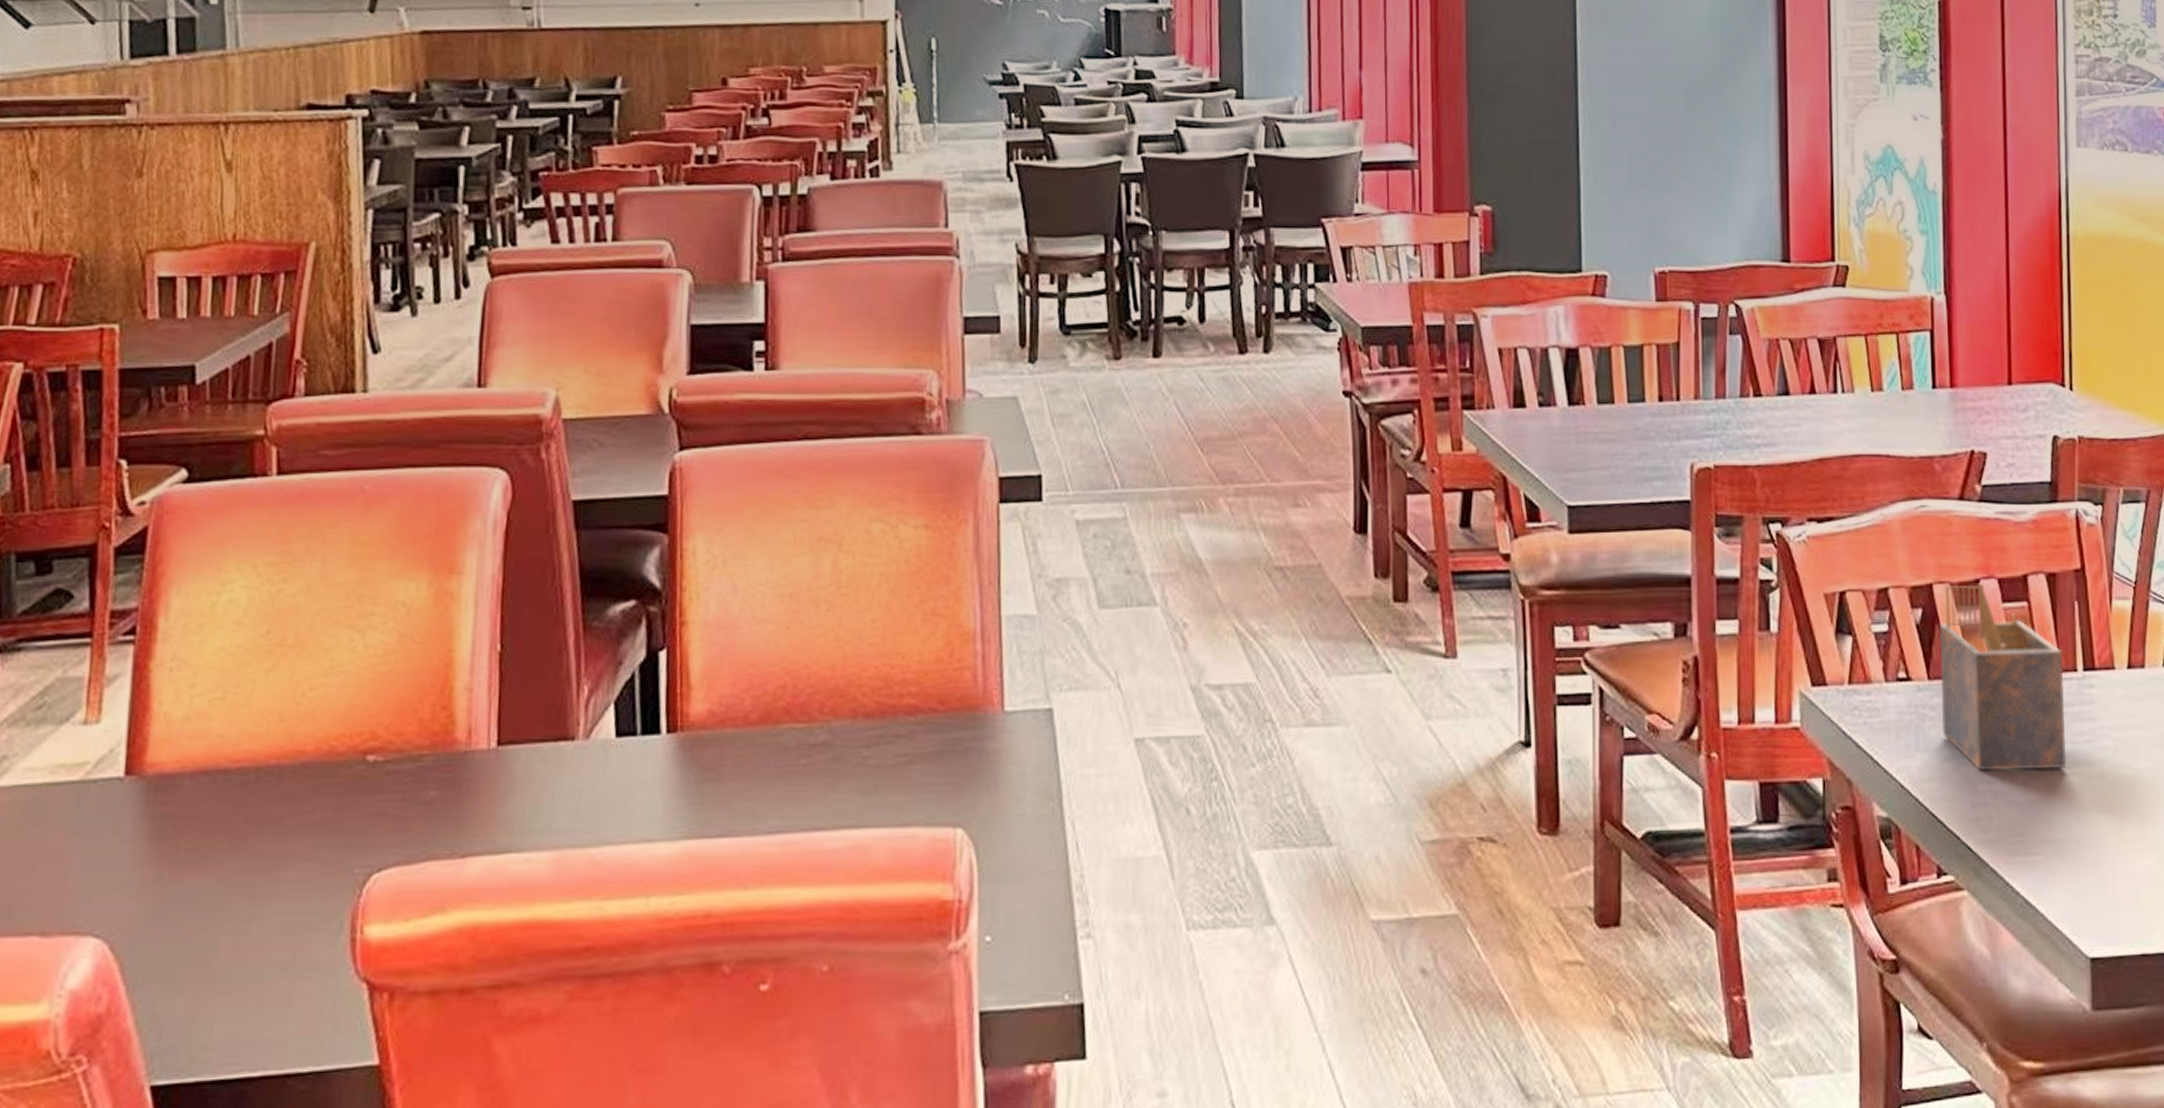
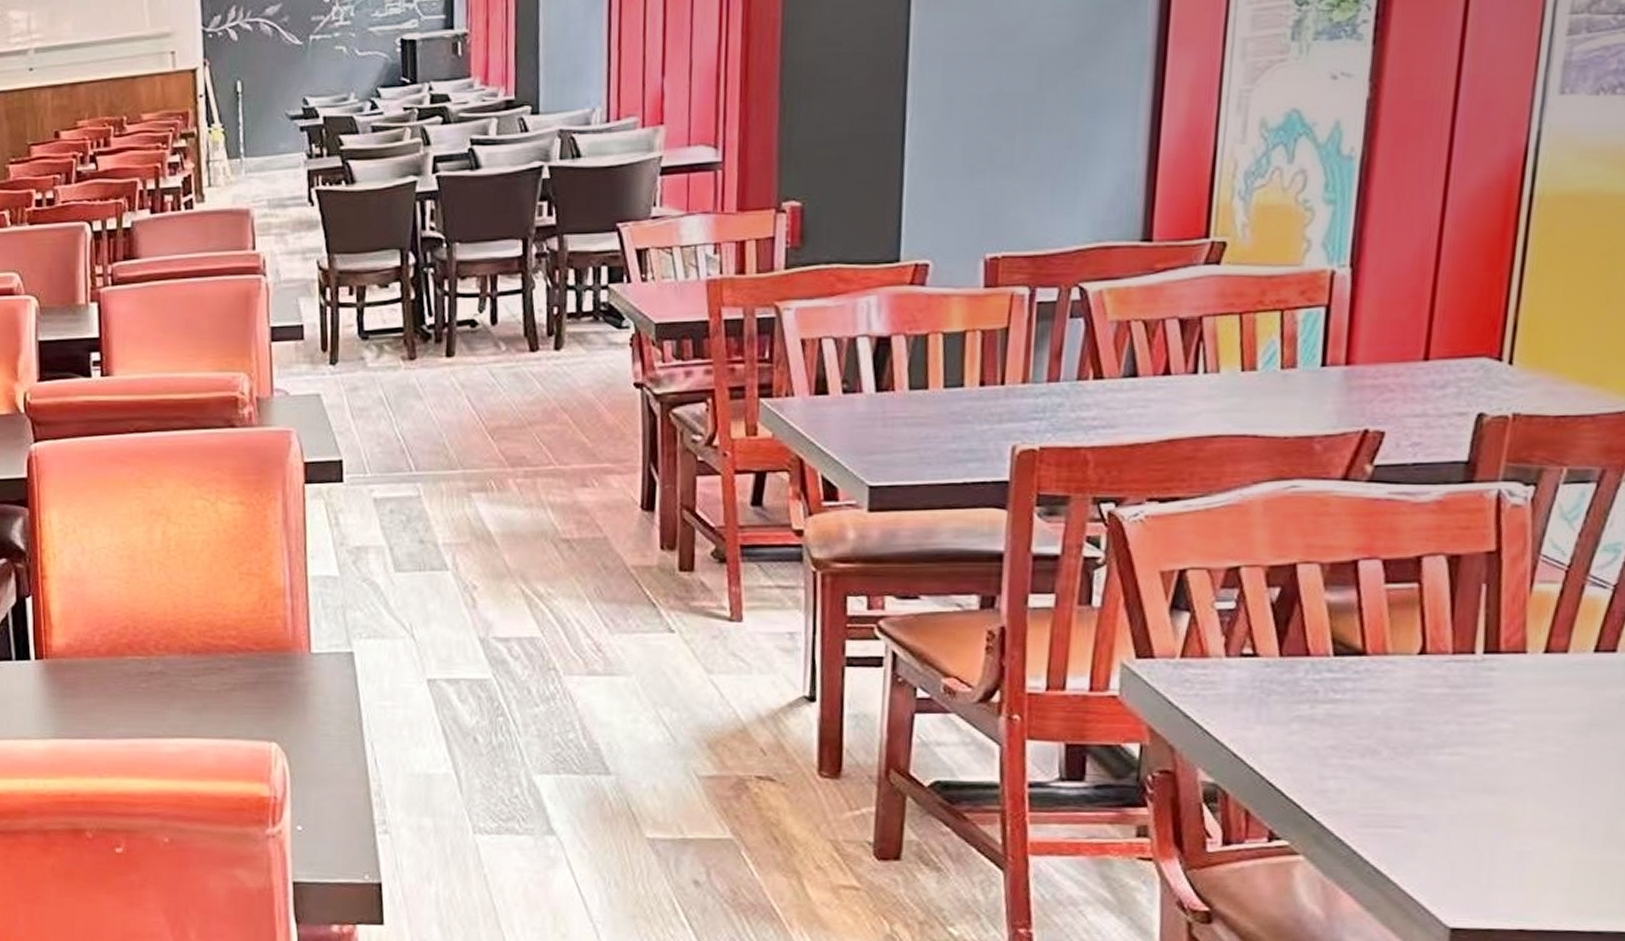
napkin holder: present [1939,583,2066,771] -> none [1290,564,1458,749]

